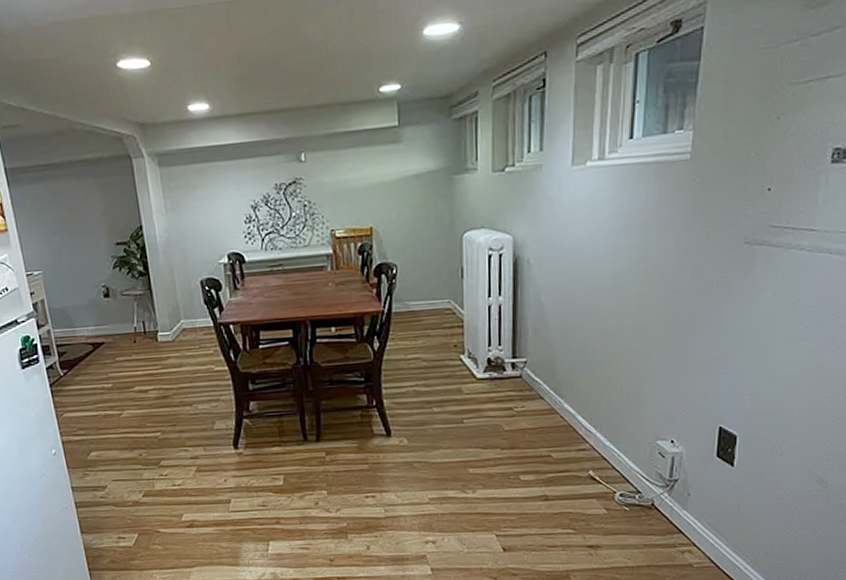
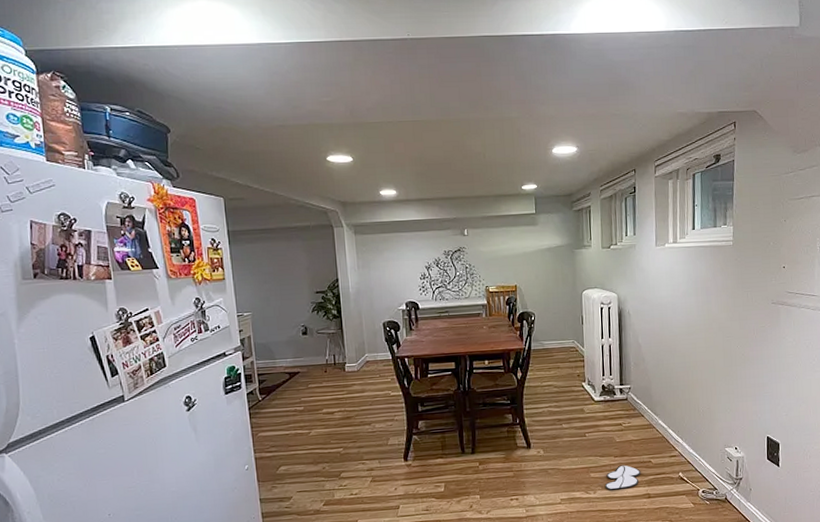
slippers: none [487,459,537,491] -> present [604,465,641,491]

